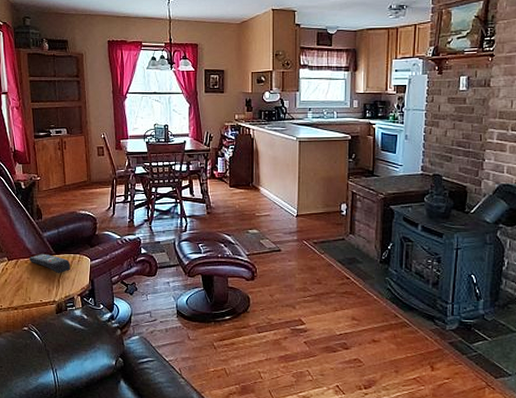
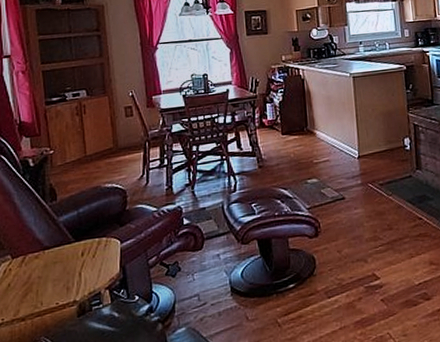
remote control: present [28,253,71,274] -> none [39,243,95,266]

